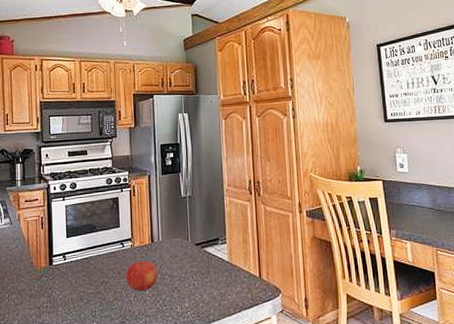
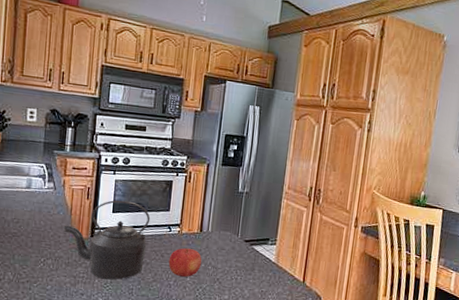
kettle: none [23,224,103,306] -> present [63,200,151,280]

